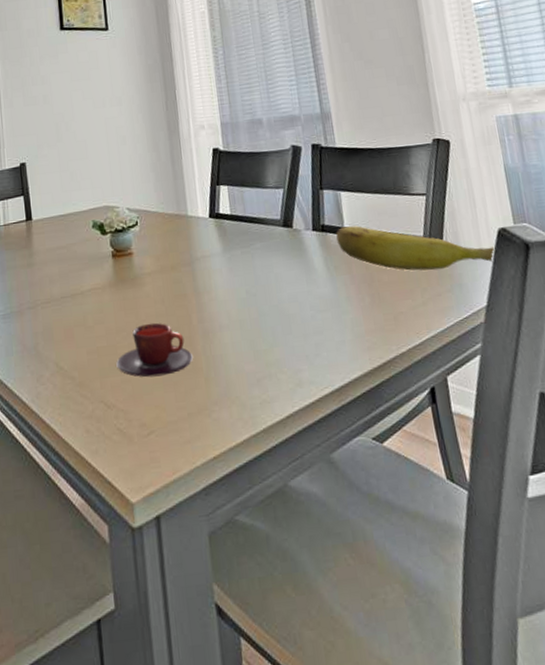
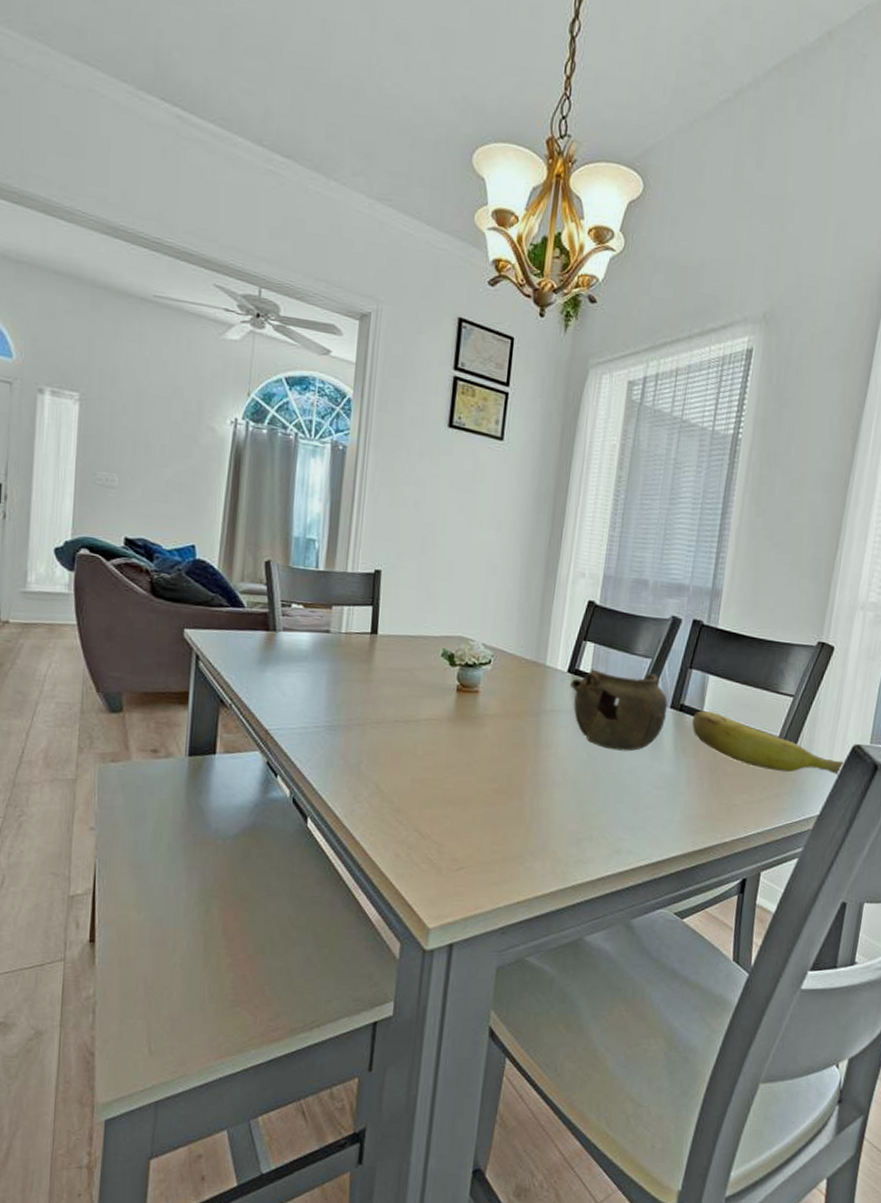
teacup: present [116,322,193,378] -> none [439,764,519,818]
teapot: none [213,202,311,283] -> present [569,668,668,751]

